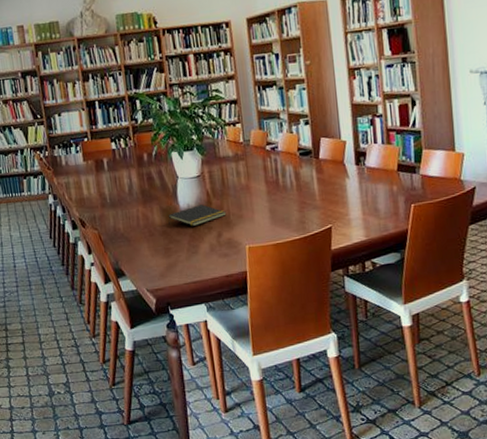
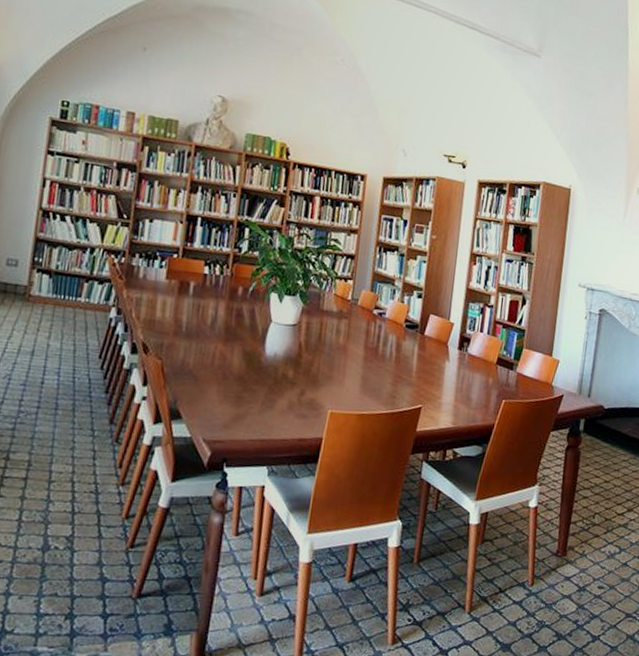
notepad: present [168,204,227,226] -> none [248,355,316,378]

